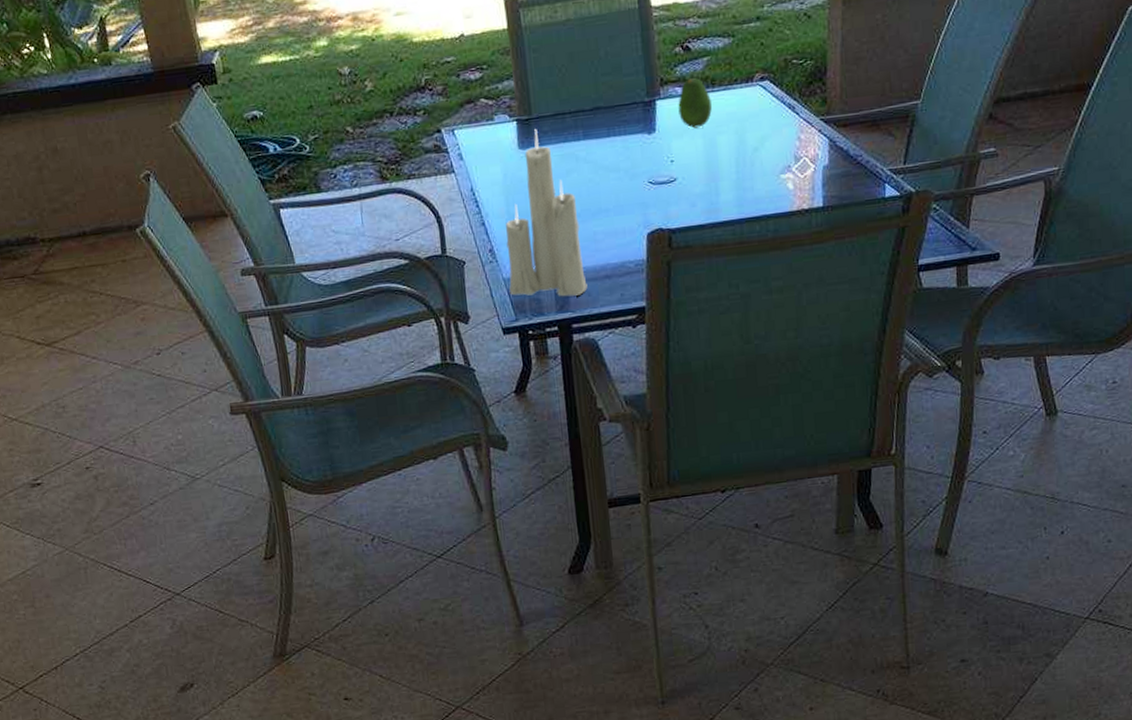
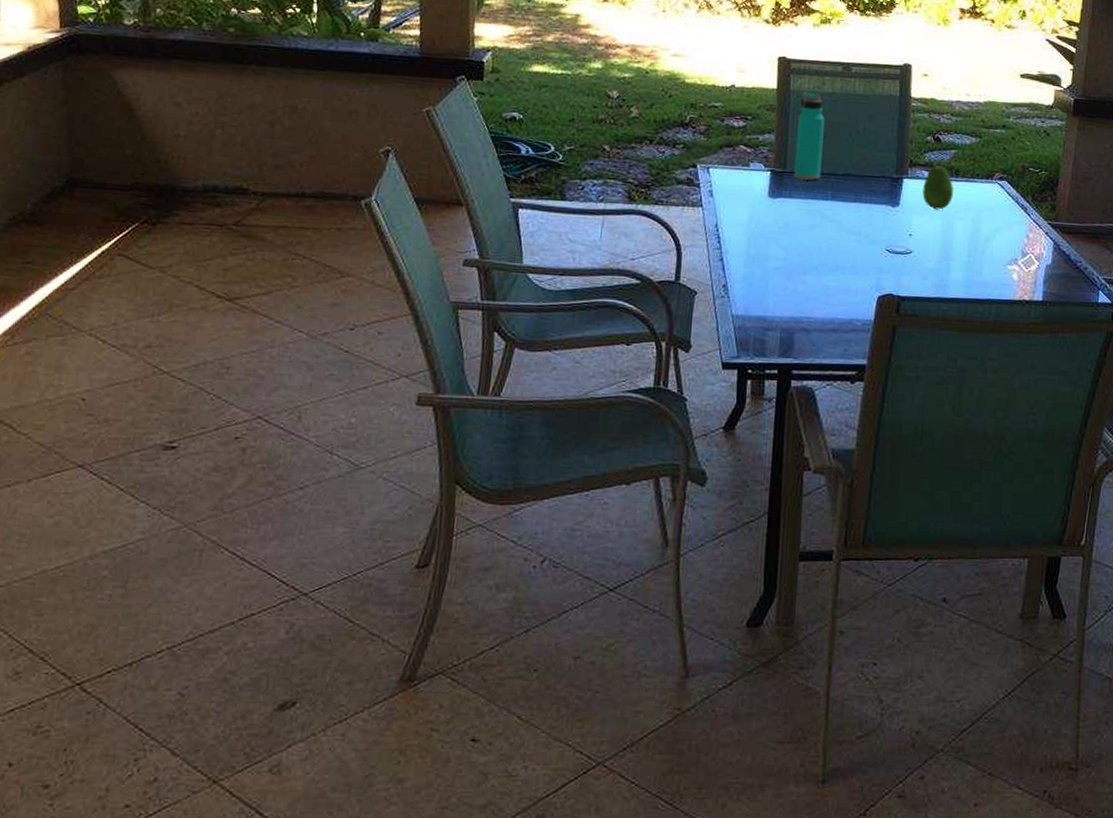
candle: present [506,129,588,297] -> none [736,182,815,343]
water bottle: none [534,23,569,124] -> present [793,92,825,180]

